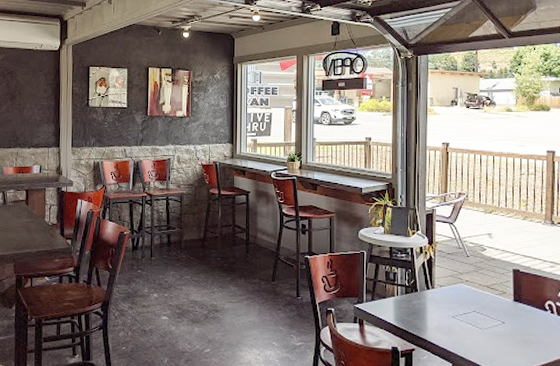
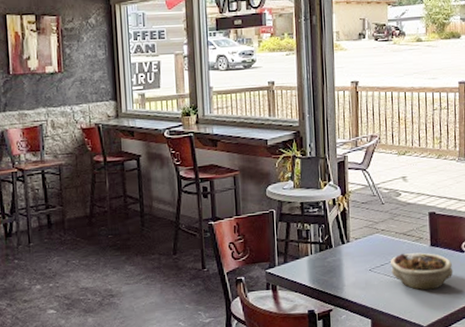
succulent planter: none [472,304,536,343] -> present [390,252,453,291]

